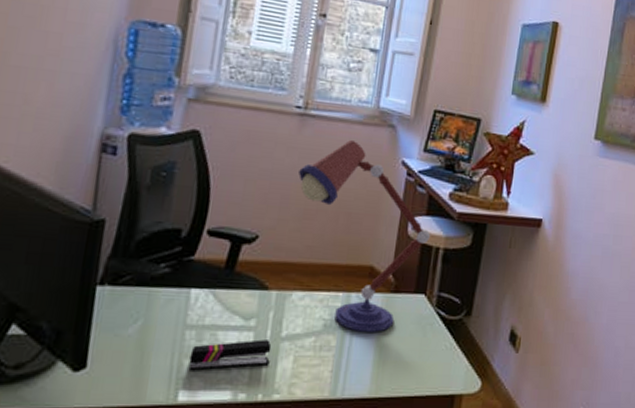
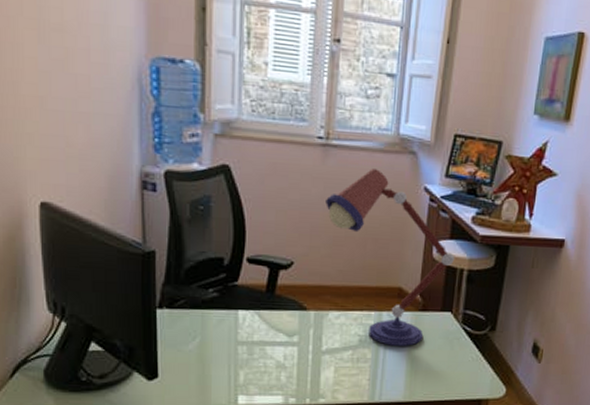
stapler: present [188,339,272,371] -> none [244,353,314,380]

